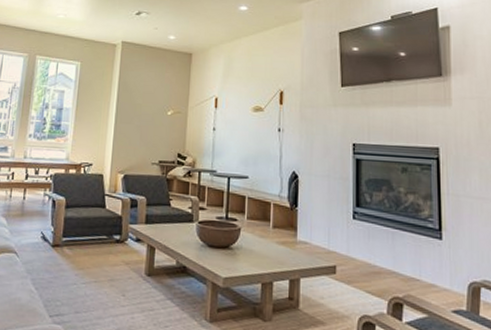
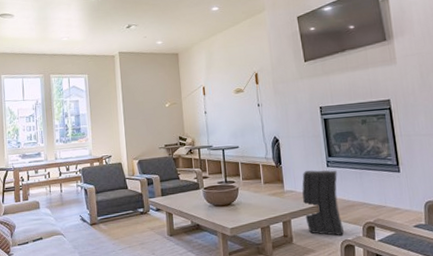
speaker: none [317,220,364,310] -> present [302,170,344,236]

